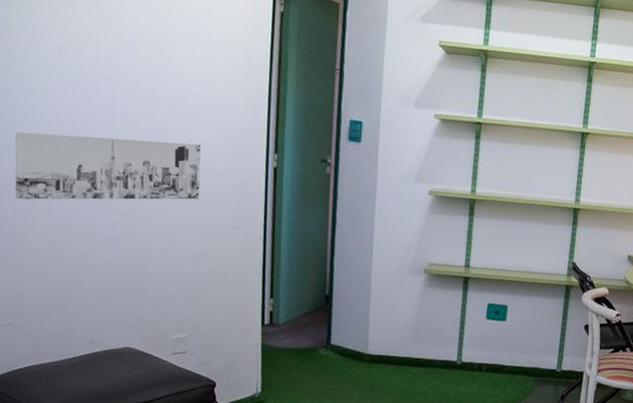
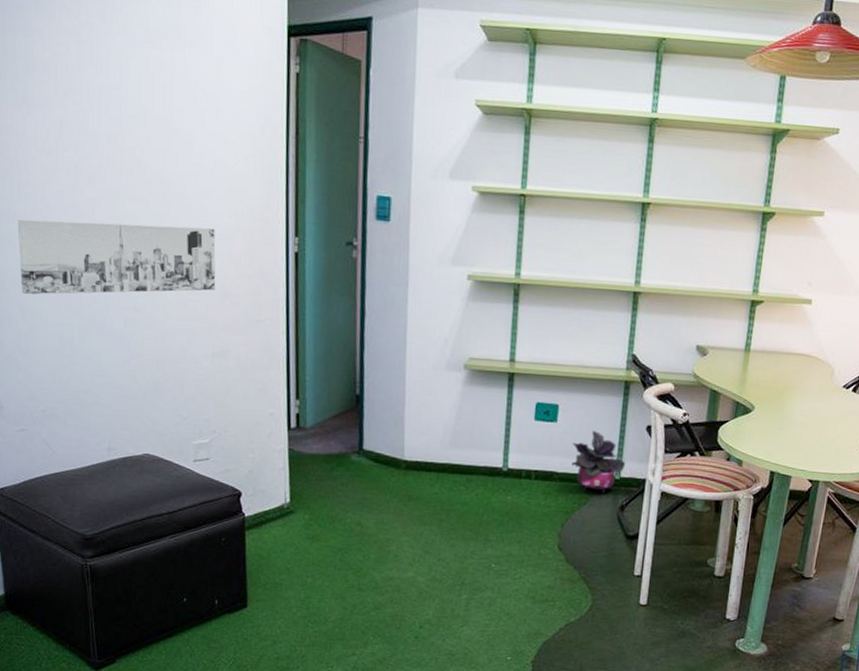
potted plant: none [518,329,566,384] -> present [572,431,625,493]

